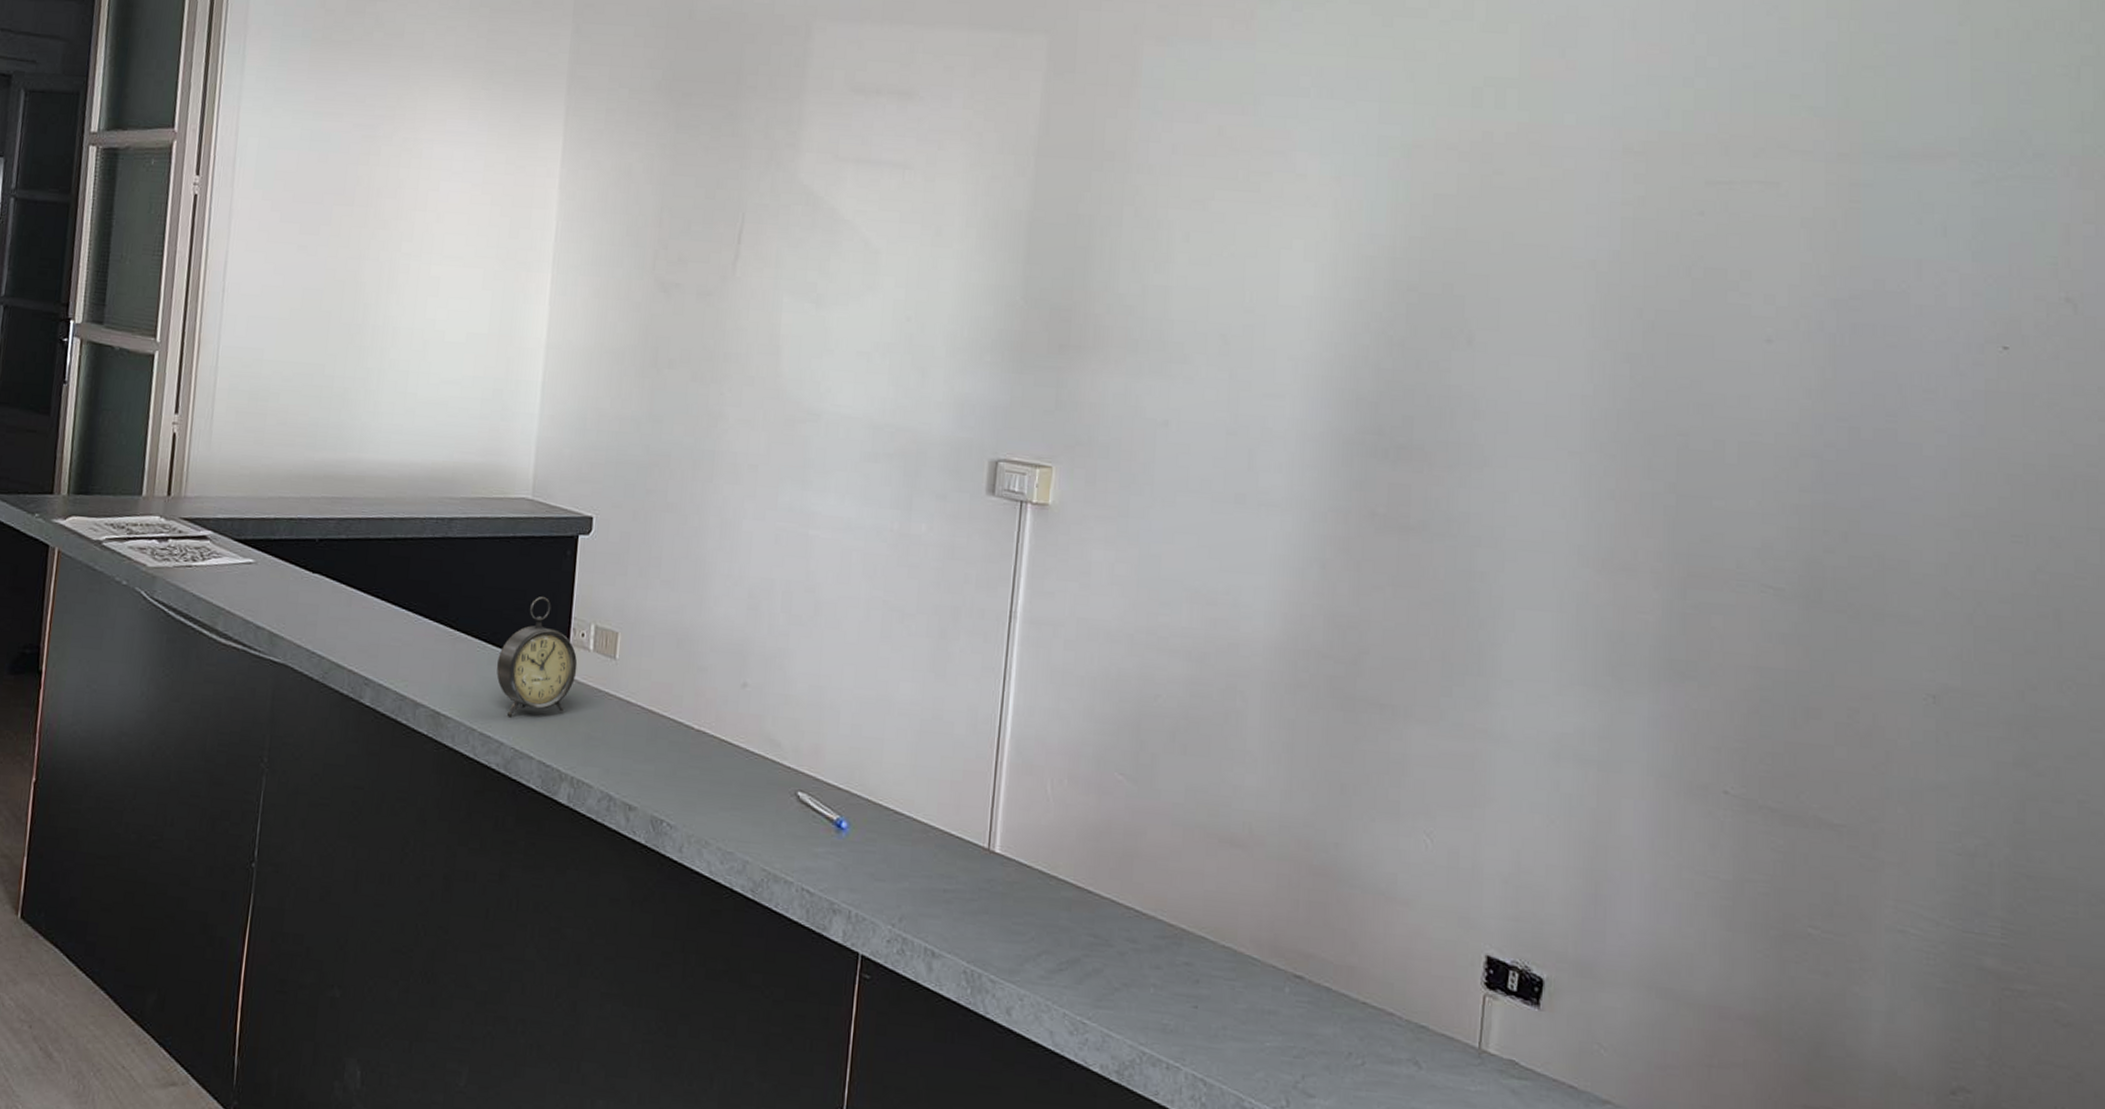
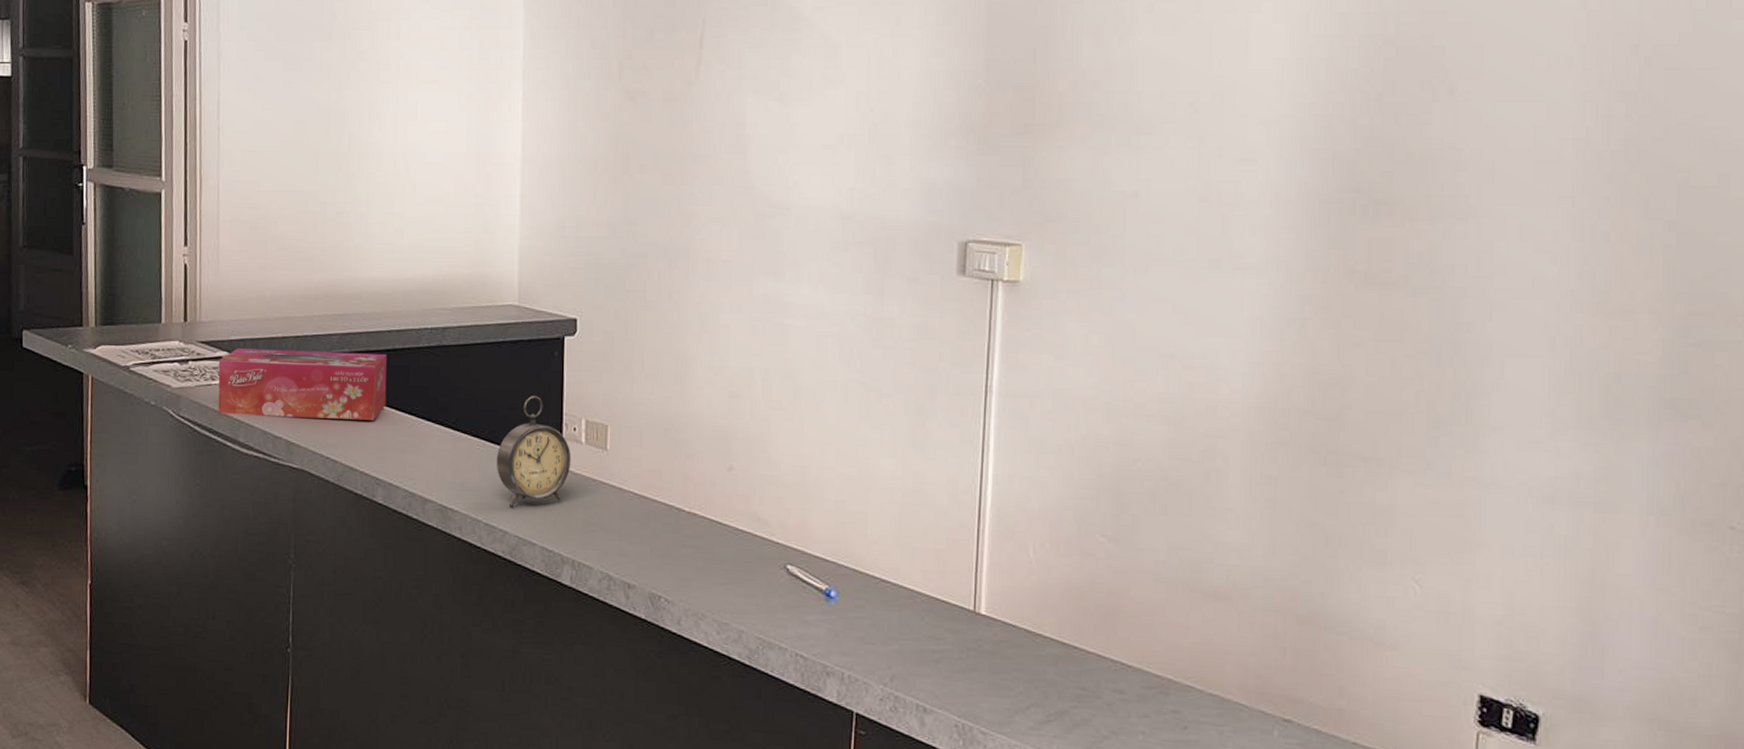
tissue box: none [196,528,387,614] -> present [218,348,387,420]

